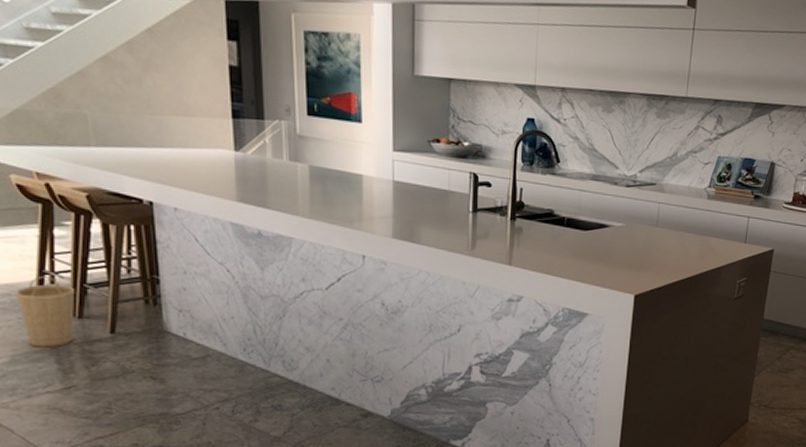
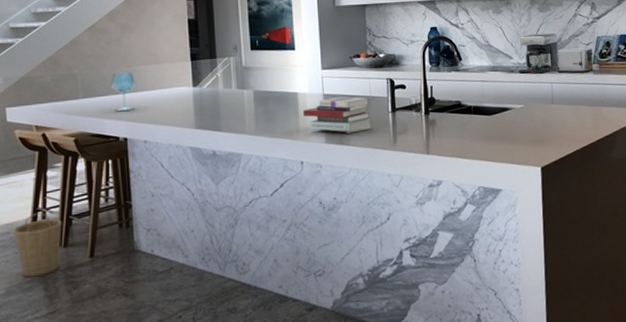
wine glass: none [131,120,162,170] -> present [111,71,135,112]
books: none [368,185,447,231] -> present [303,96,371,135]
coffee maker: none [624,142,673,192] -> present [519,33,558,75]
toaster: none [667,164,711,197] -> present [556,47,594,74]

